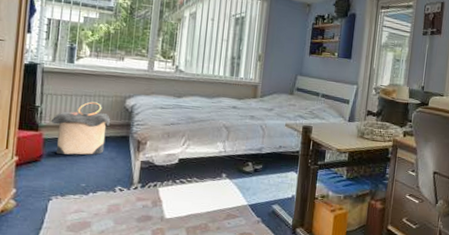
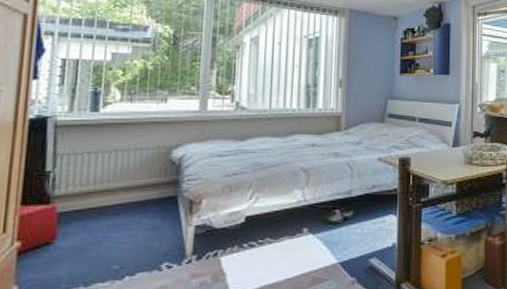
laundry hamper: present [50,101,111,155] -> none [67,157,152,230]

